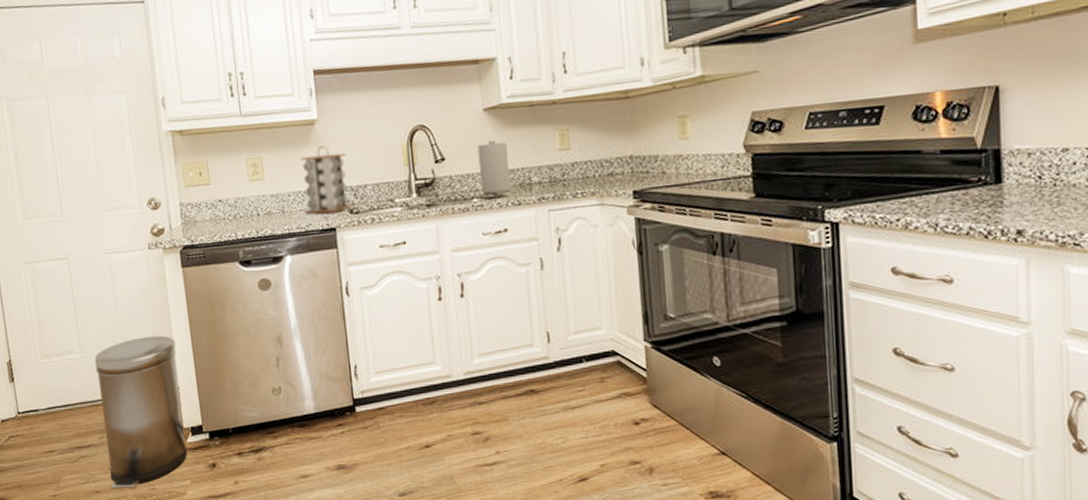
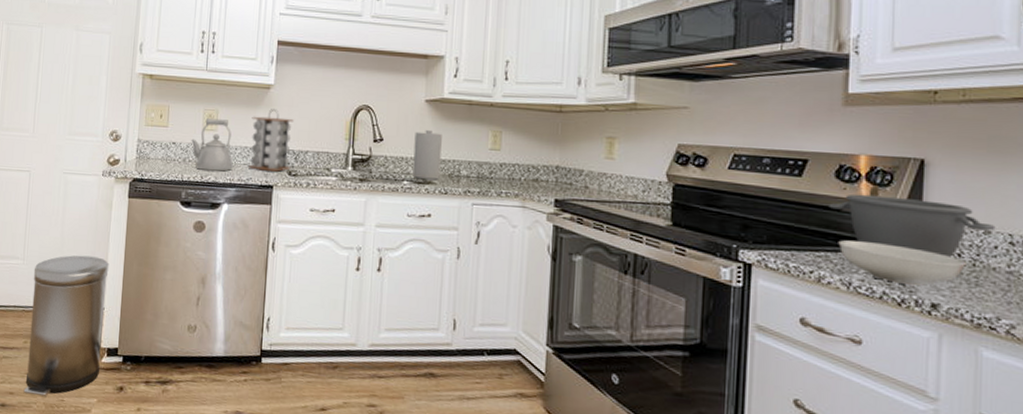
kettle: none [238,165,289,225] -> present [191,118,233,172]
cooking pot: none [909,121,1073,182] -> present [829,185,996,257]
bowl: none [921,178,1047,217] -> present [838,240,966,287]

